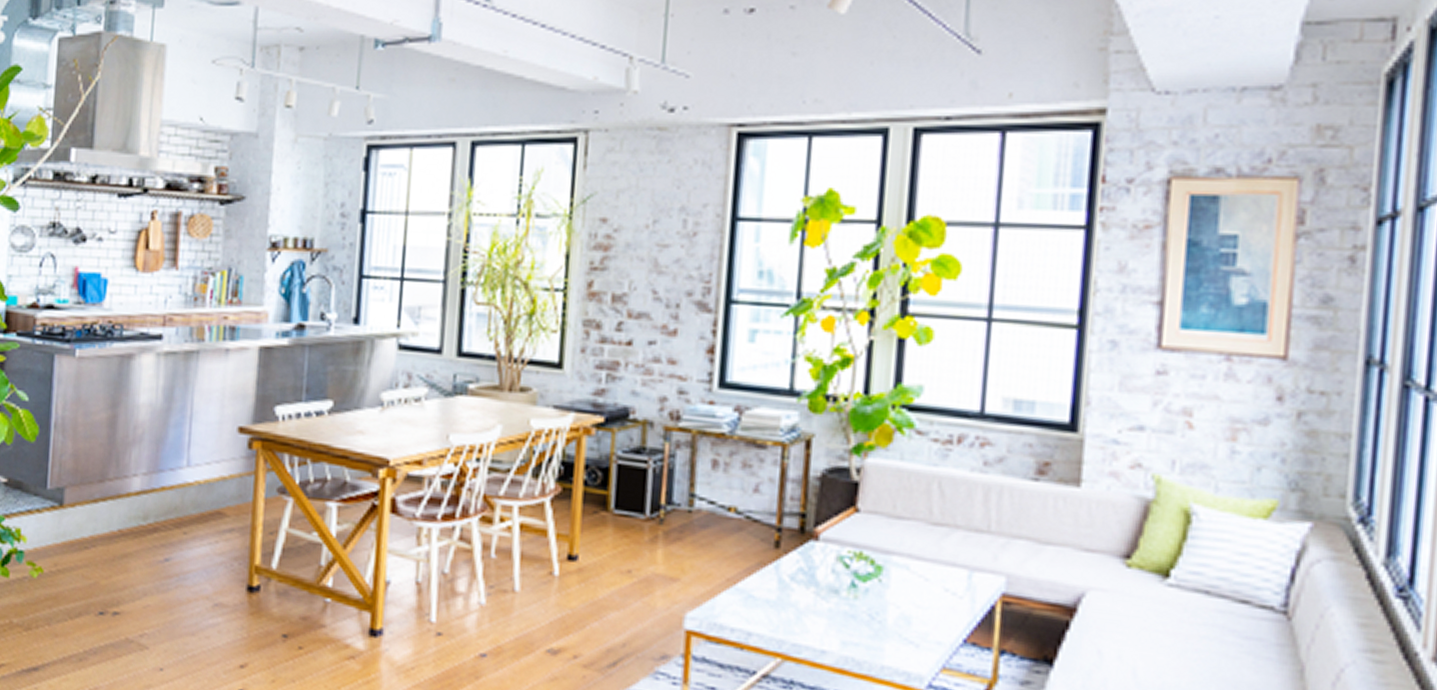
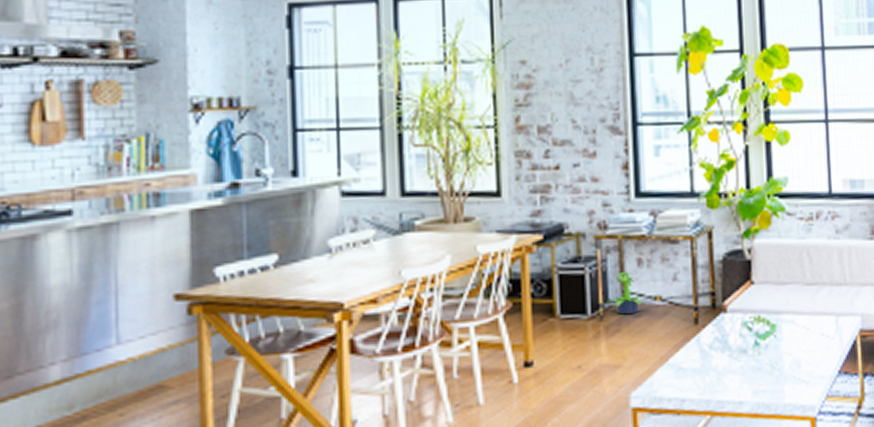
potted plant: none [668,471,719,522] -> present [605,271,647,314]

